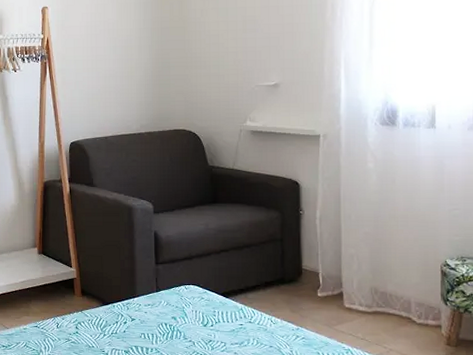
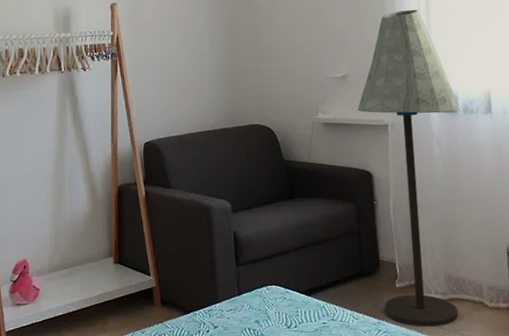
floor lamp: none [288,17,399,338] -> present [357,9,460,327]

